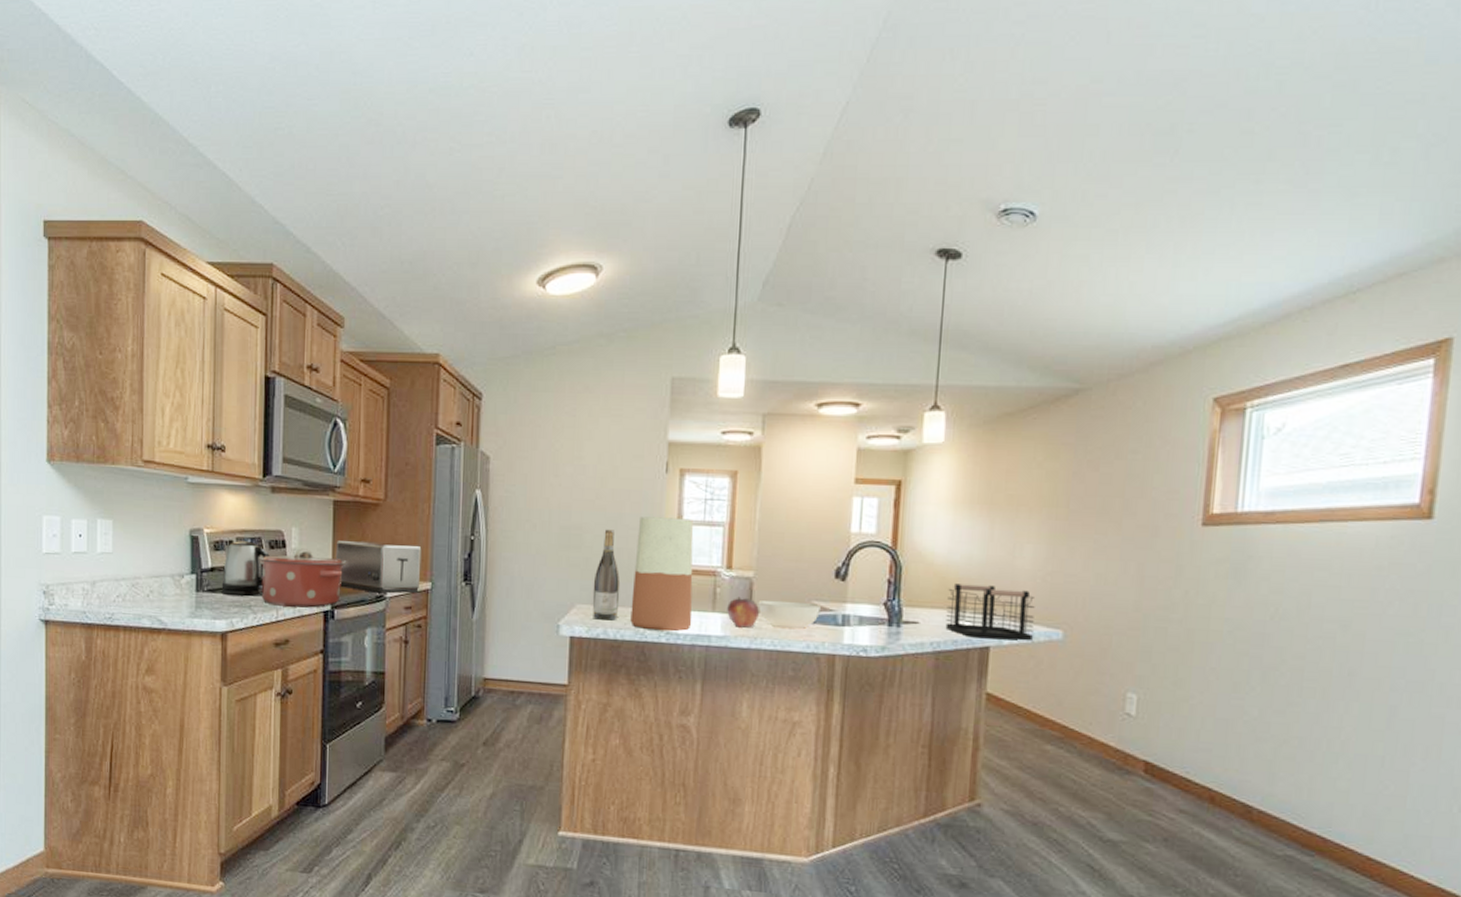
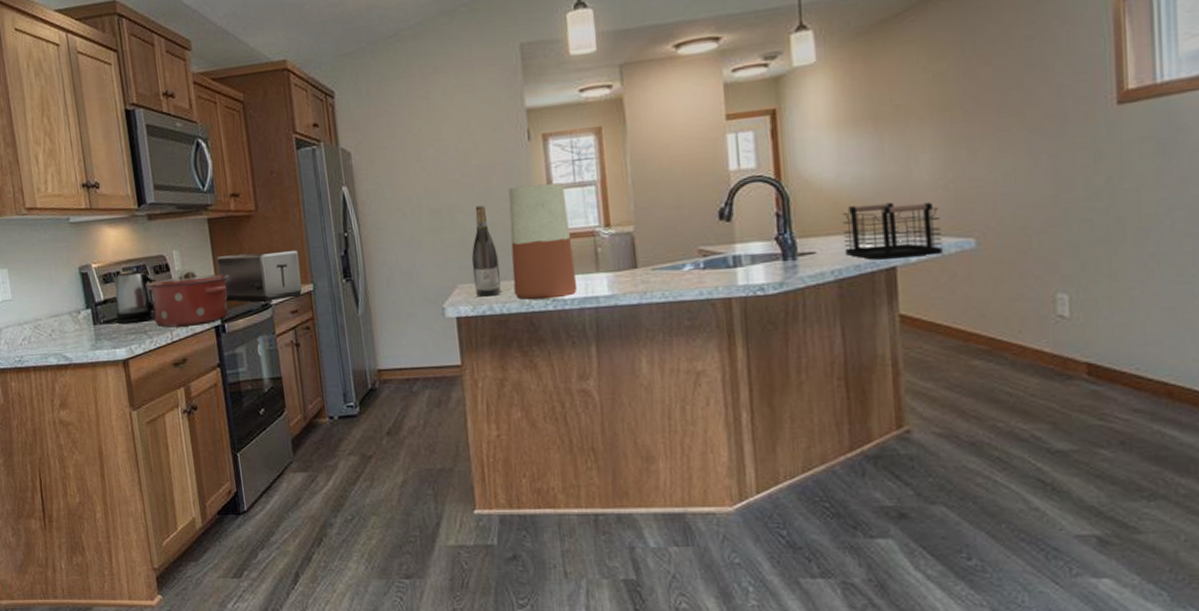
fruit: present [727,596,759,628] -> none [611,253,645,284]
bowl: present [758,600,822,630] -> none [642,249,710,279]

